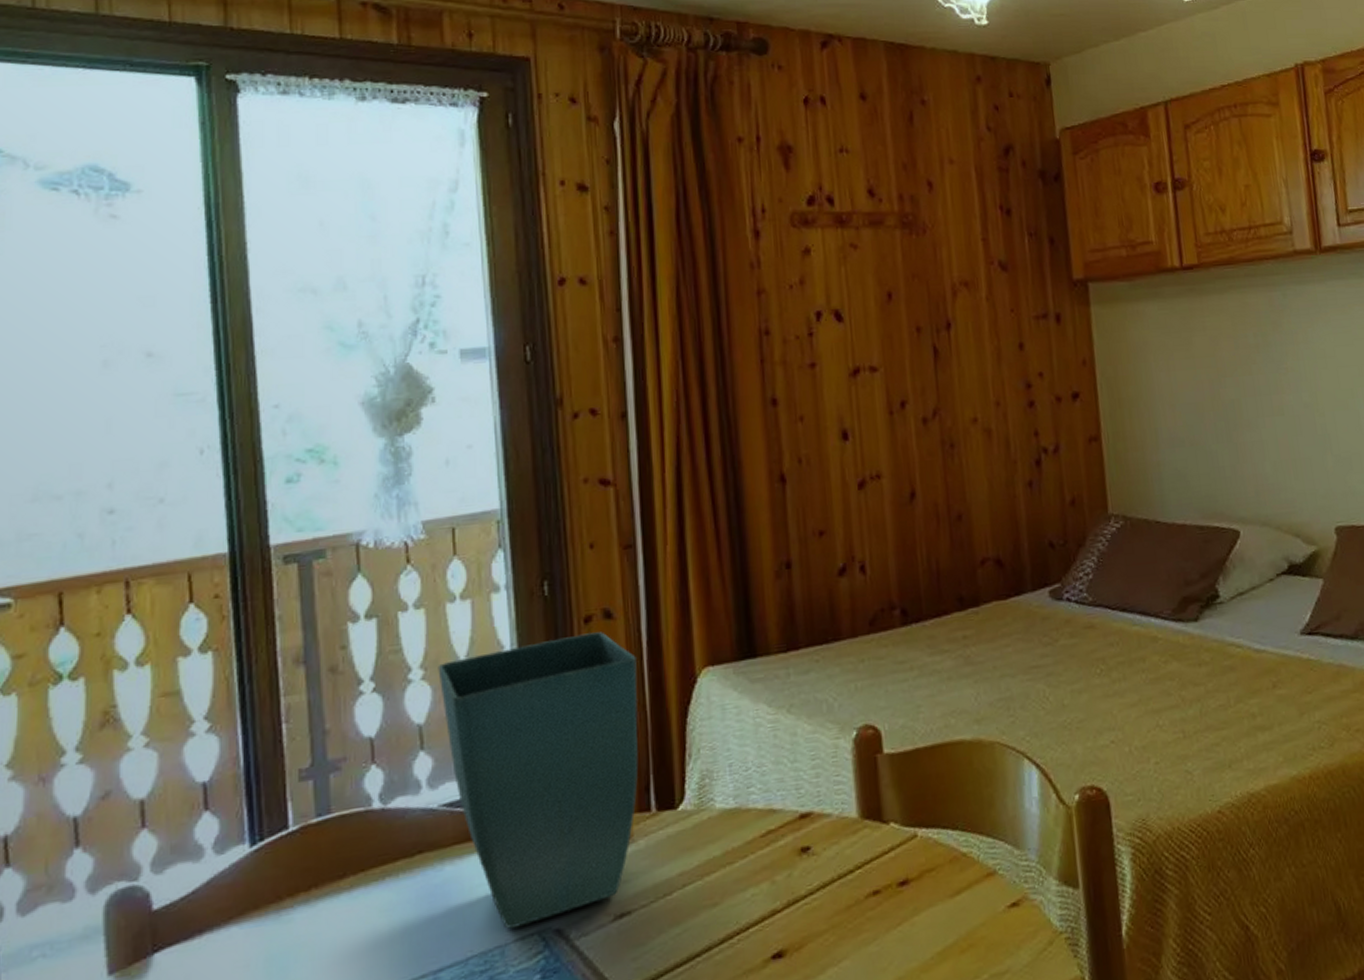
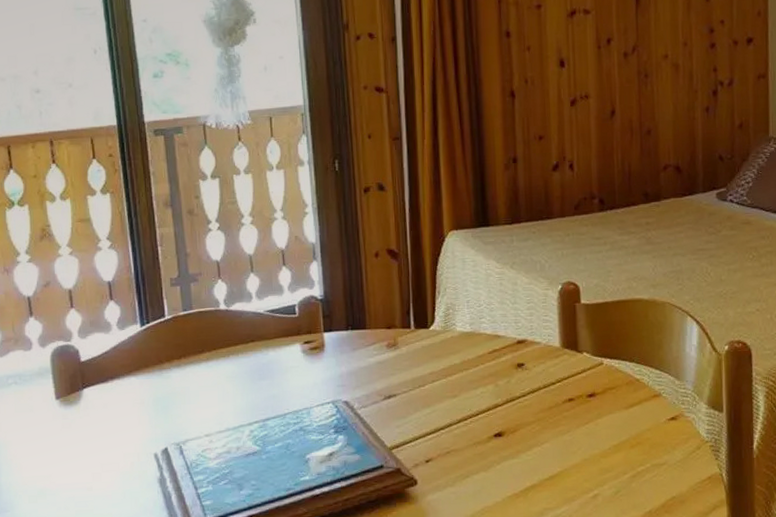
flower pot: present [438,632,639,929] -> none [261,199,402,397]

